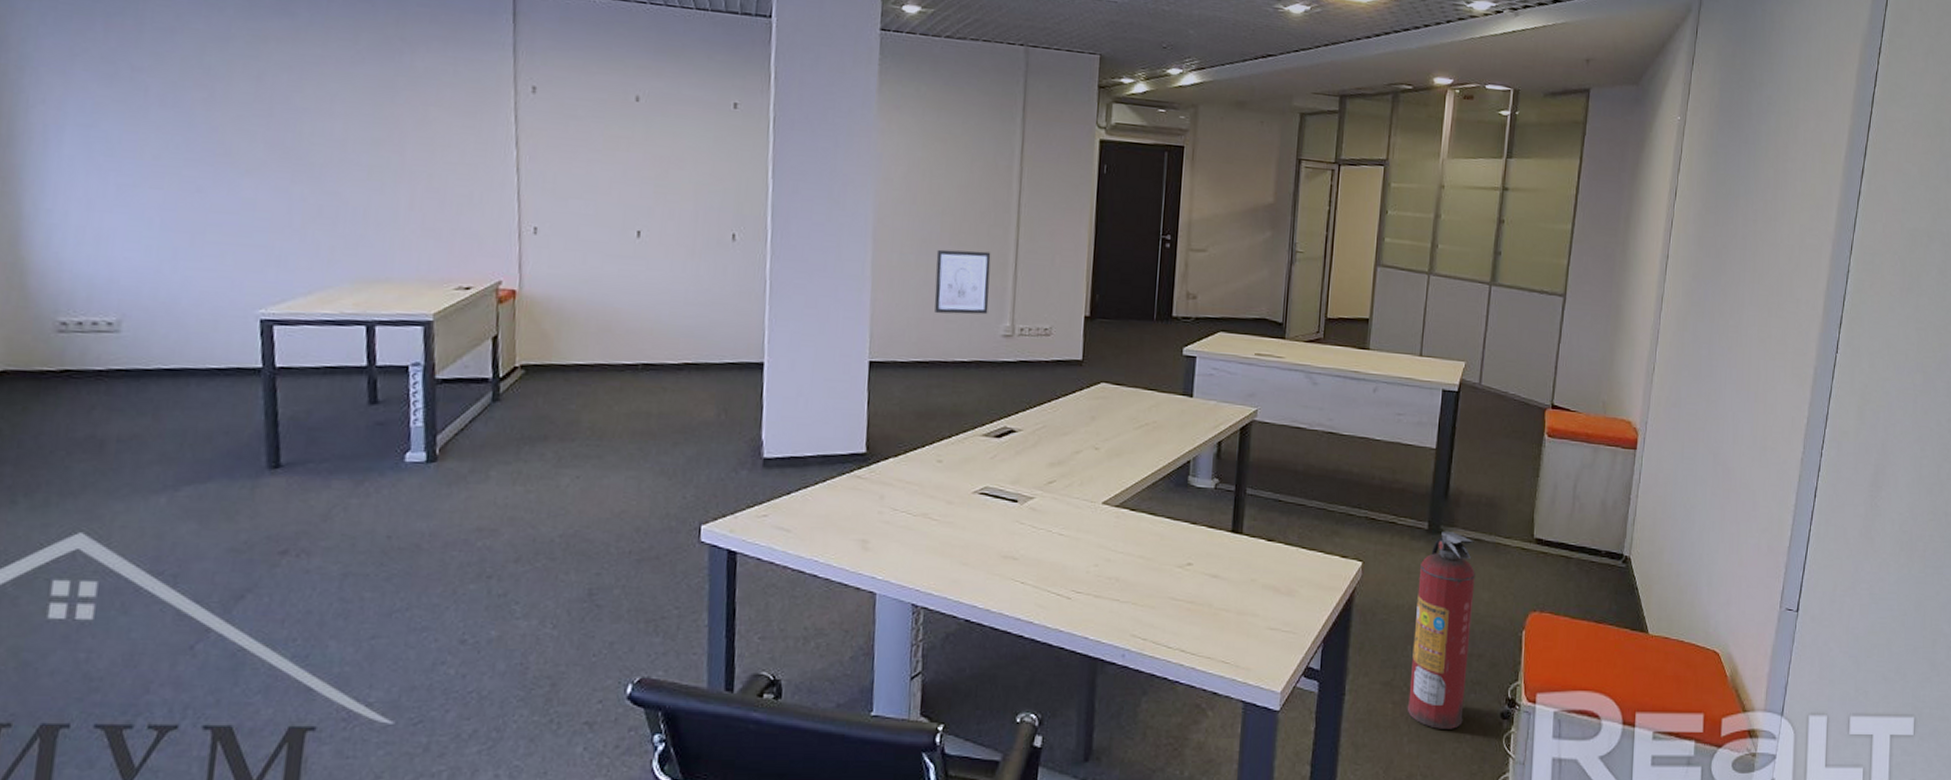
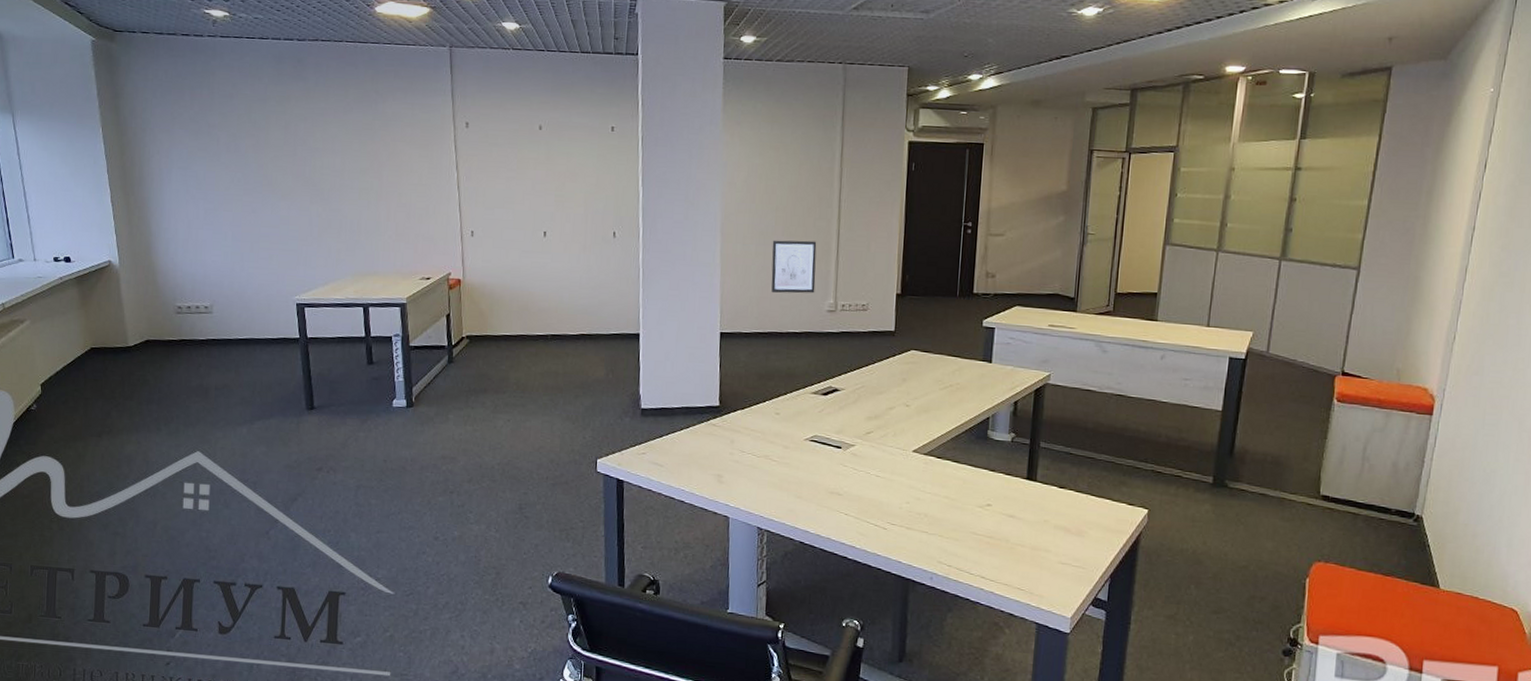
fire extinguisher: present [1407,531,1475,729] -> none [1189,486,1259,661]

